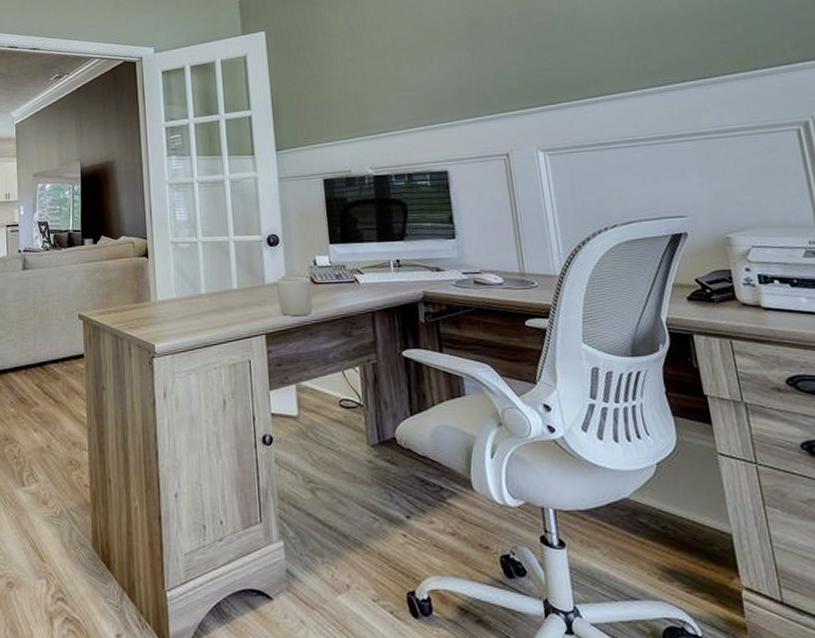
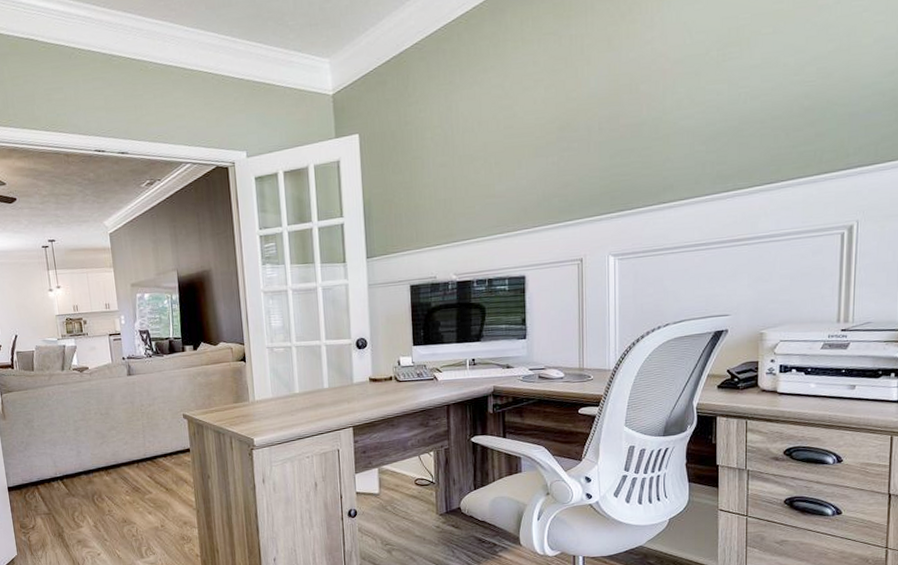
mug: present [277,276,313,317] -> none [364,375,396,411]

